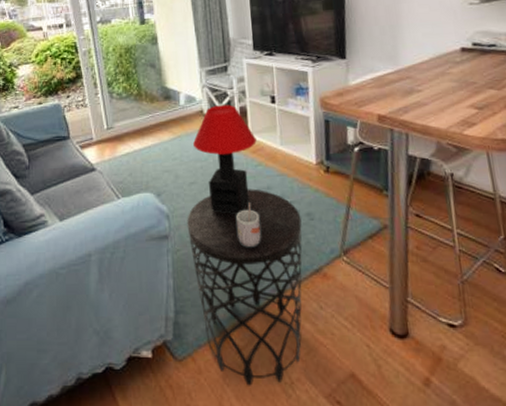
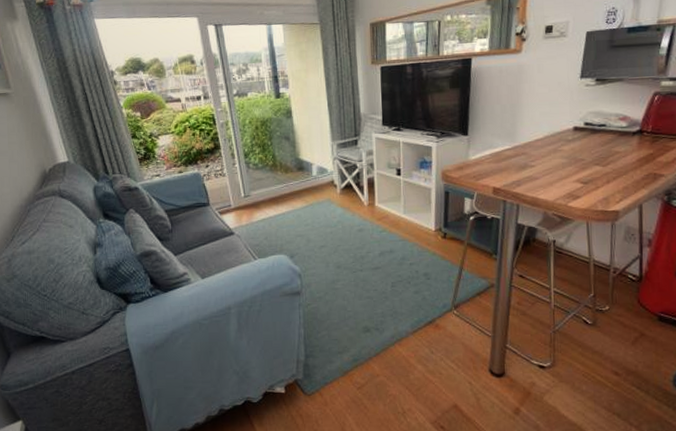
side table: present [187,189,302,386] -> none [317,252,419,415]
table lamp: present [192,105,257,214] -> none [323,176,382,274]
mug: present [236,202,261,247] -> none [361,264,383,302]

